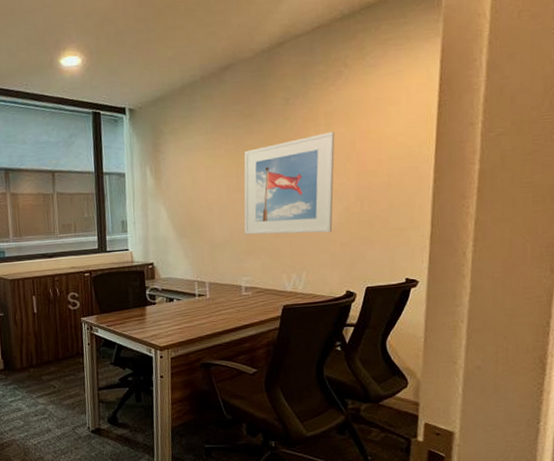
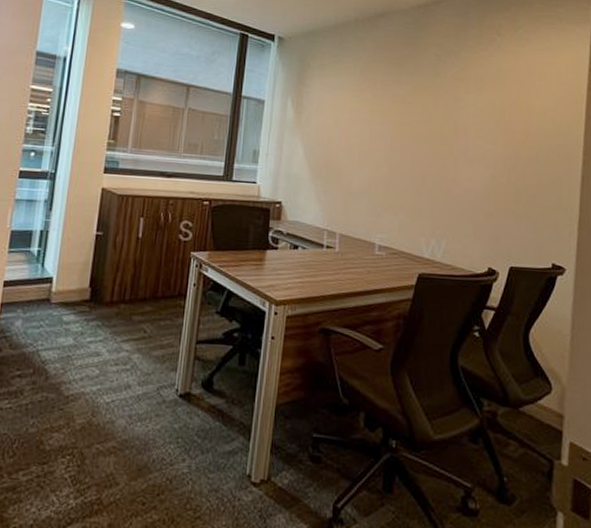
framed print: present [244,132,335,235] -> none [384,95,485,200]

